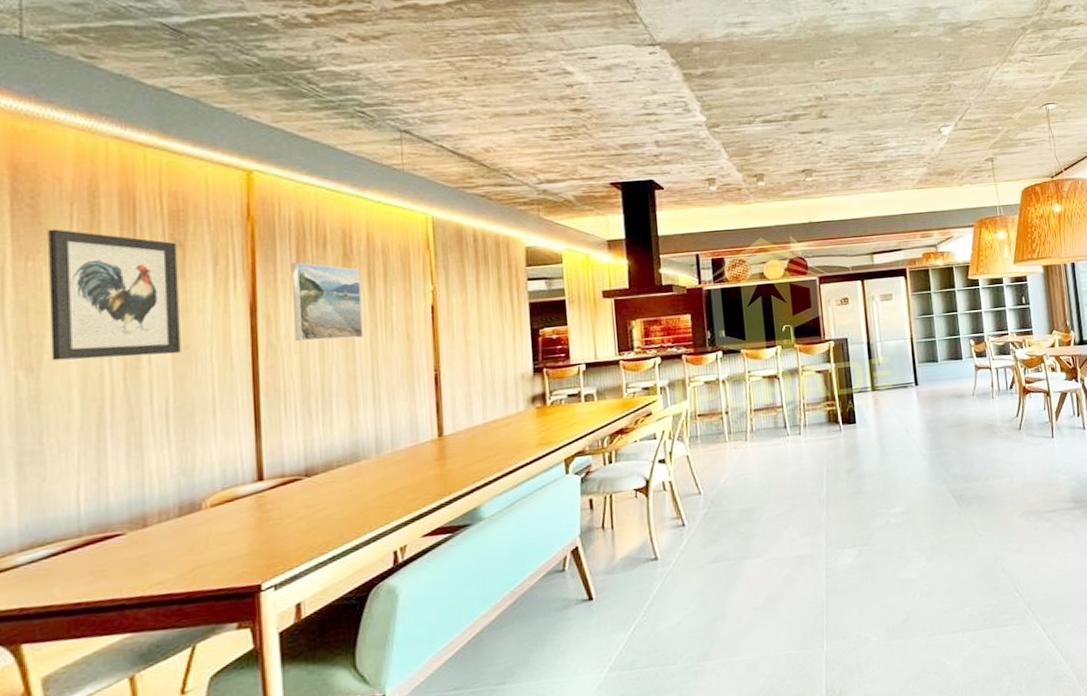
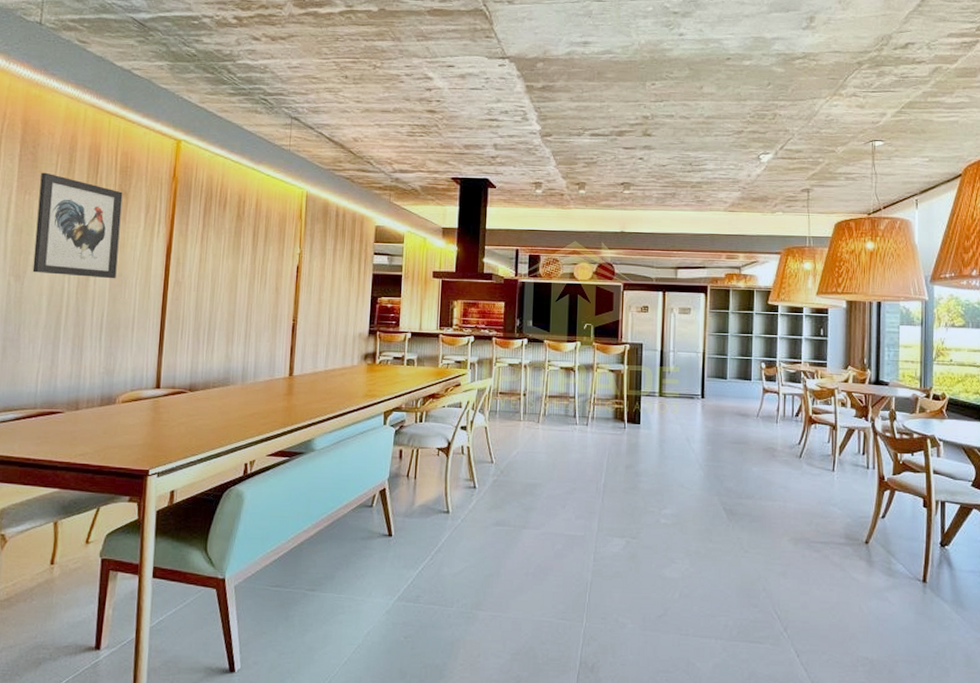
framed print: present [292,262,364,342] -> none [195,218,248,285]

